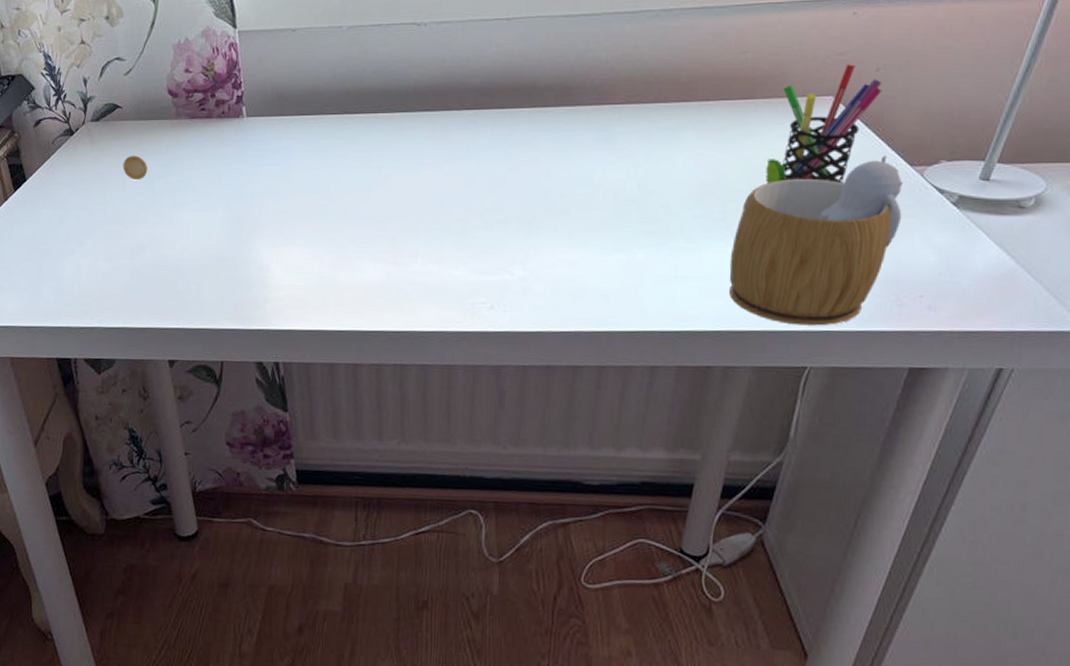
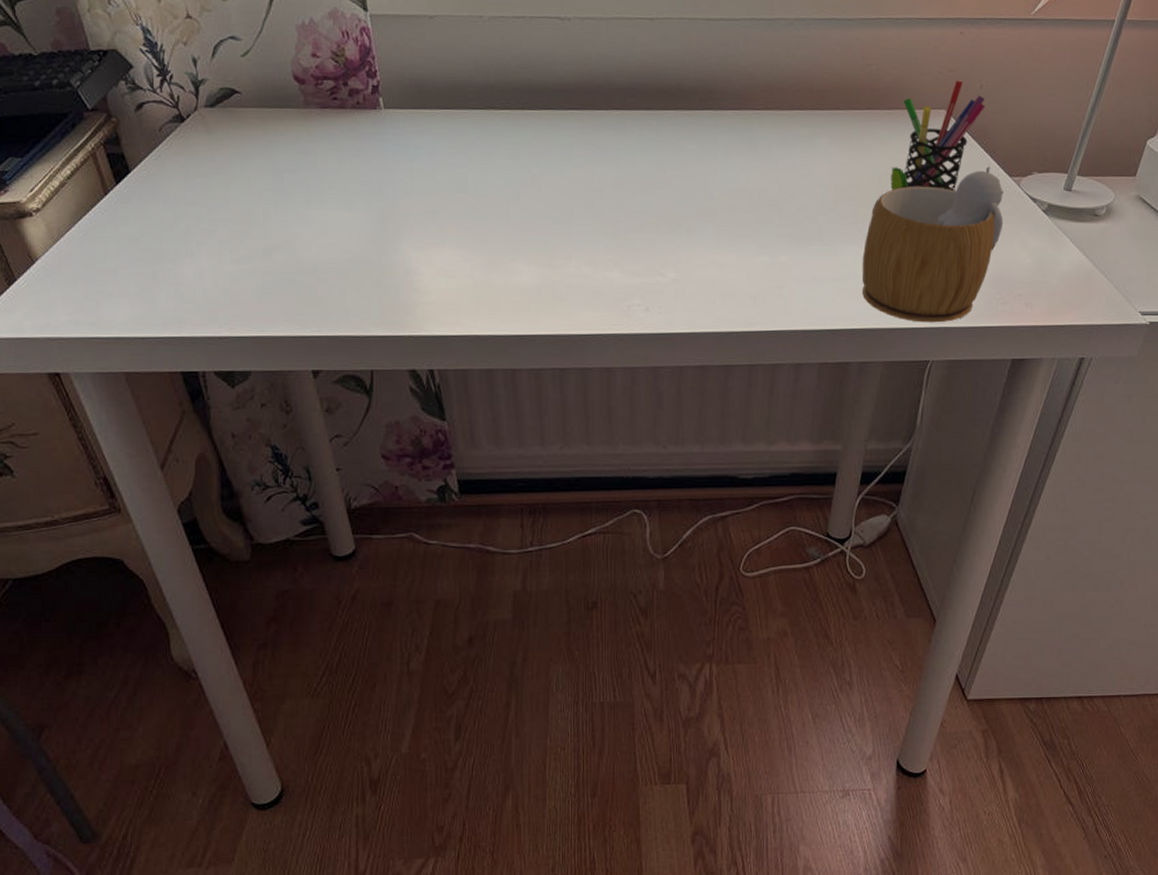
coin: present [122,155,148,181] -> none [246,146,276,175]

